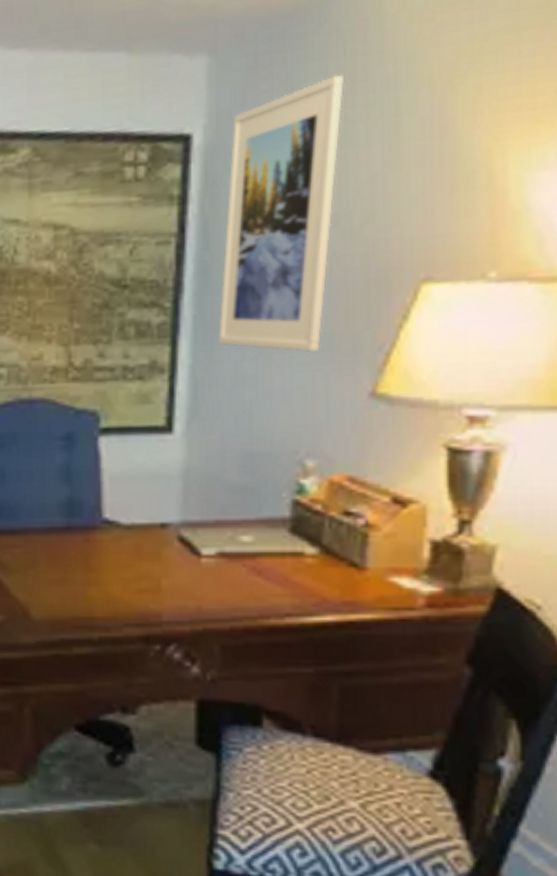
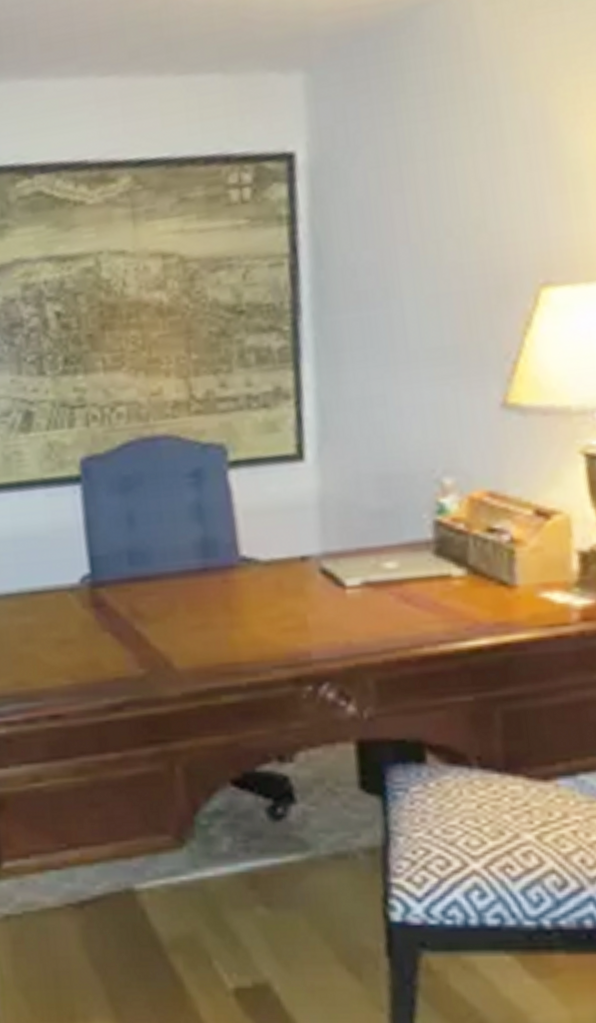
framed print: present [217,74,344,352] -> none [334,83,446,367]

